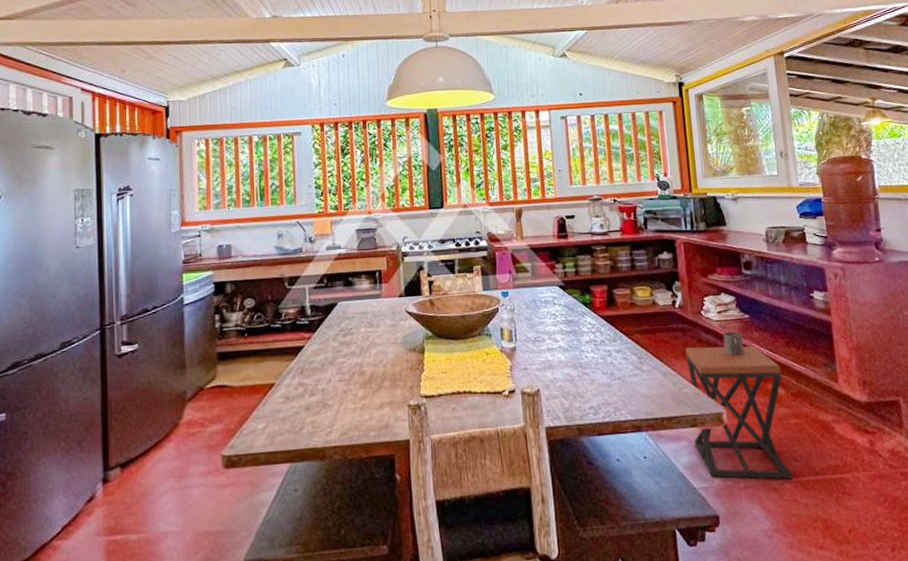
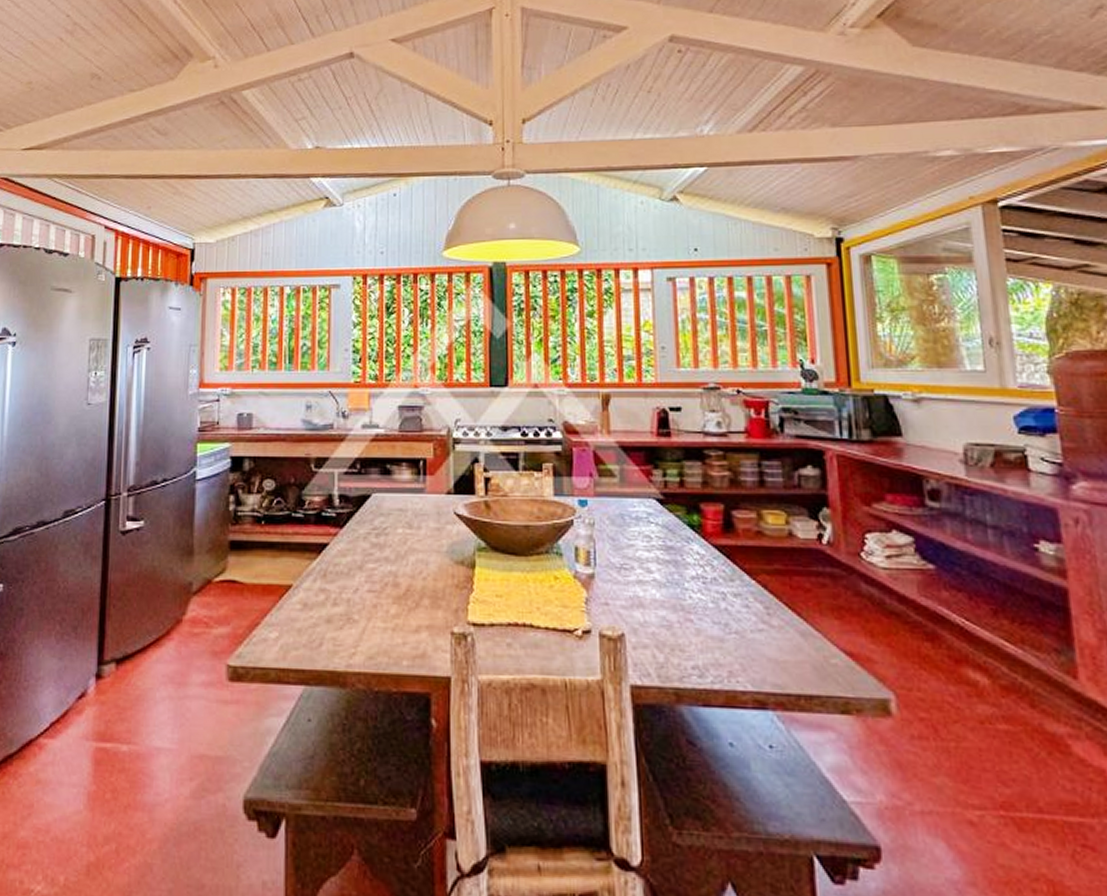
stool: present [685,346,793,480] -> none [835,600,1000,812]
mug: present [723,331,744,356] -> none [893,586,926,622]

